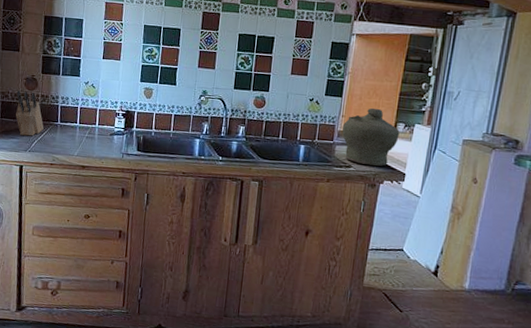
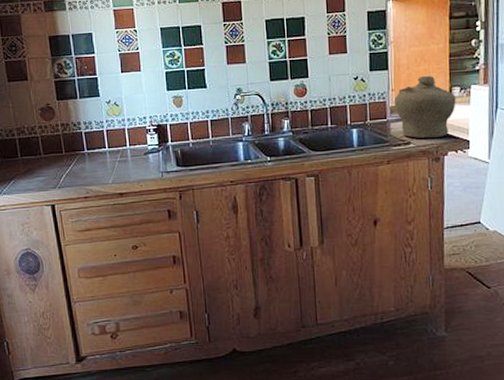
knife block: present [15,90,44,136] -> none [33,122,71,172]

